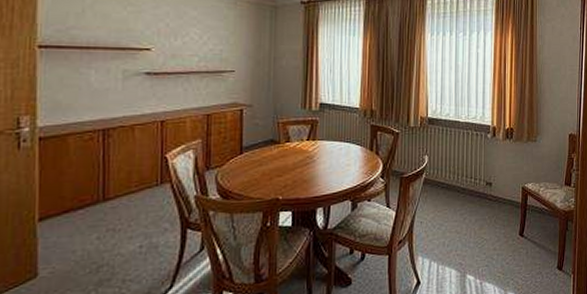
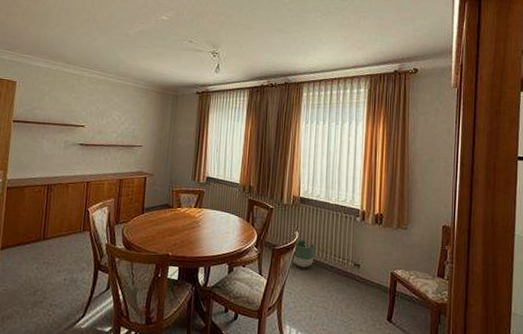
planter: none [421,163,446,194] -> present [291,239,315,268]

